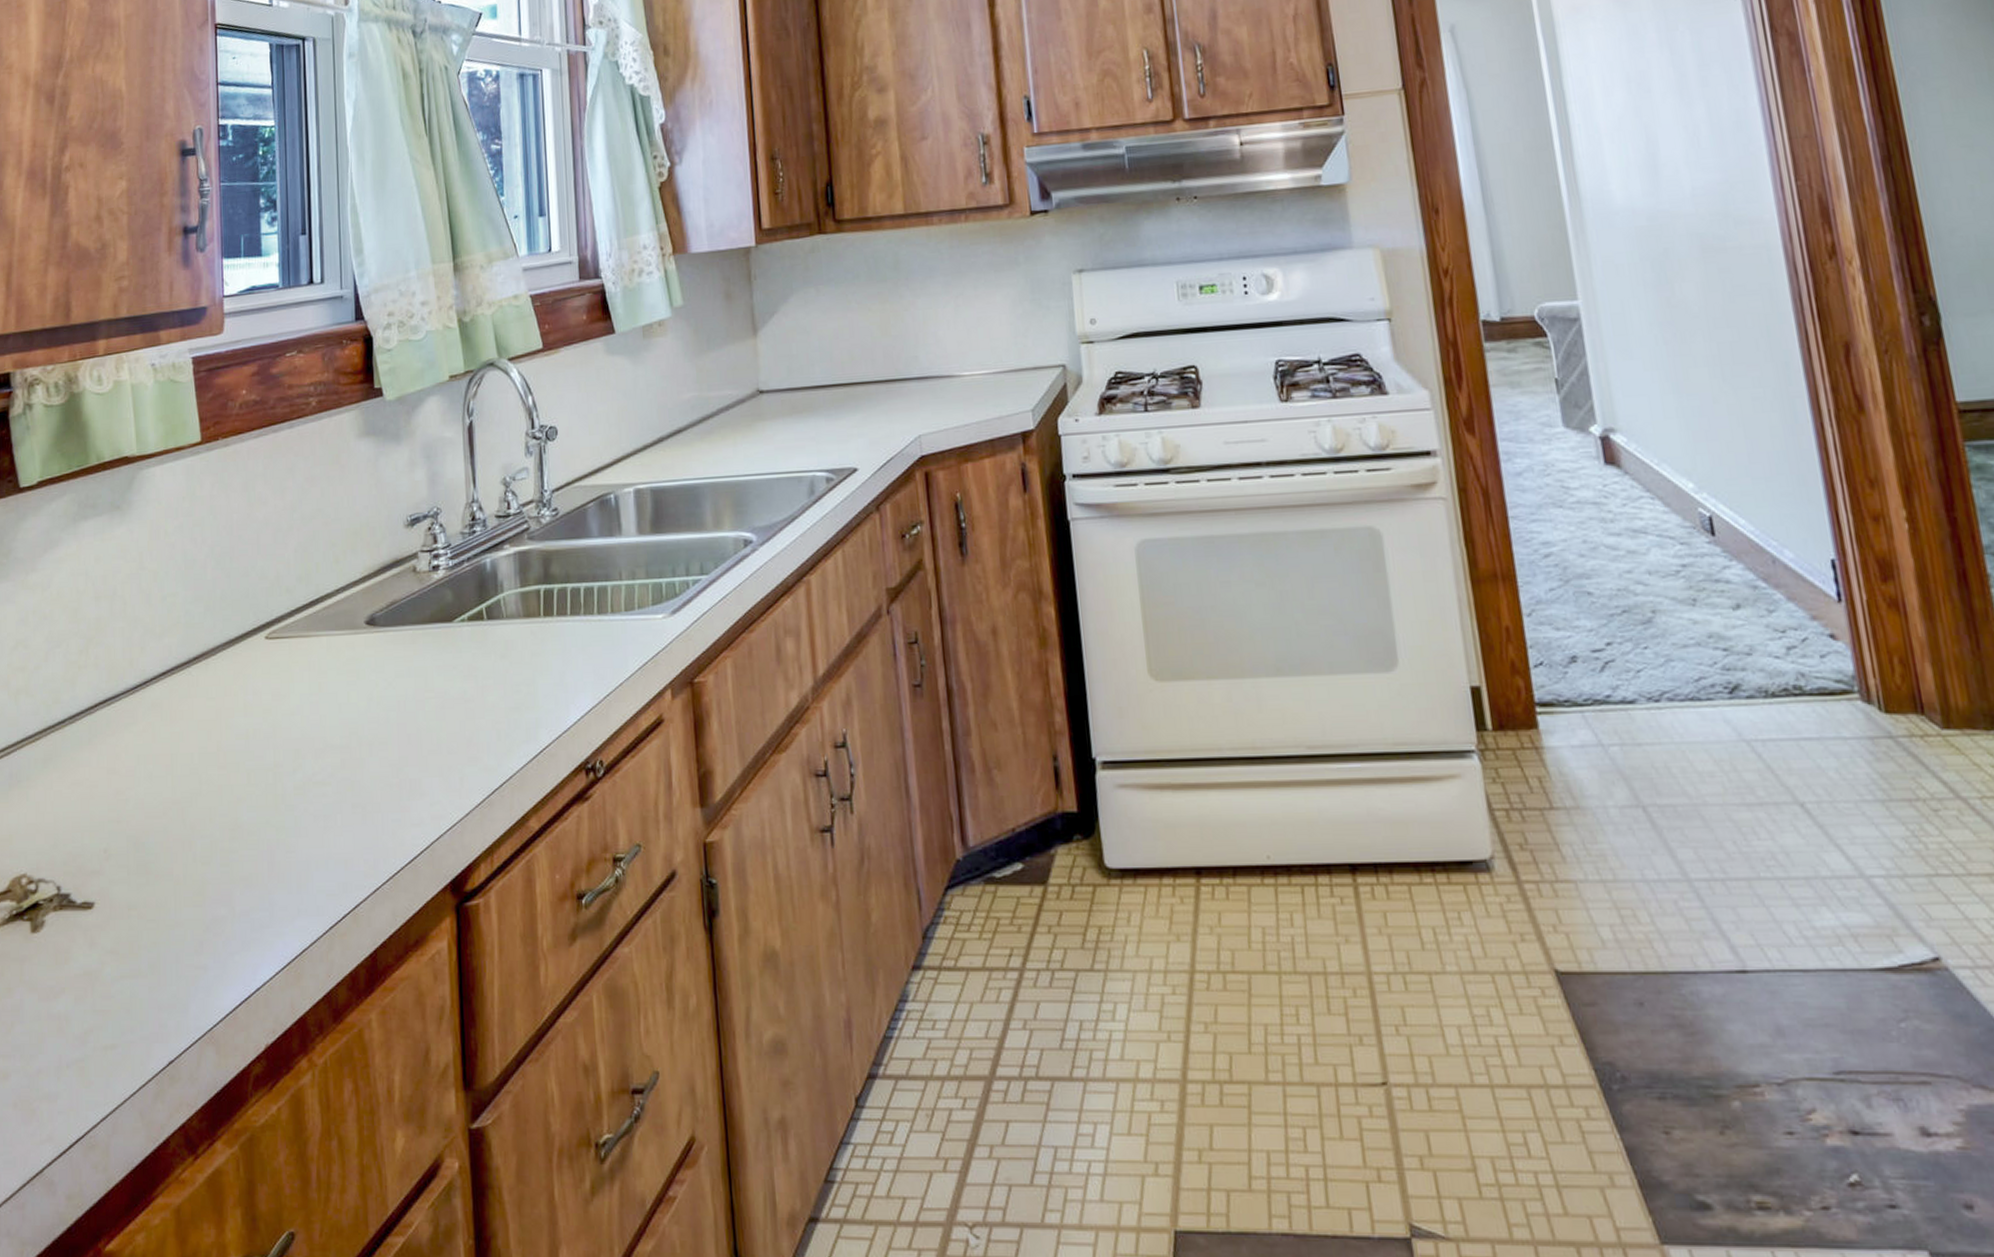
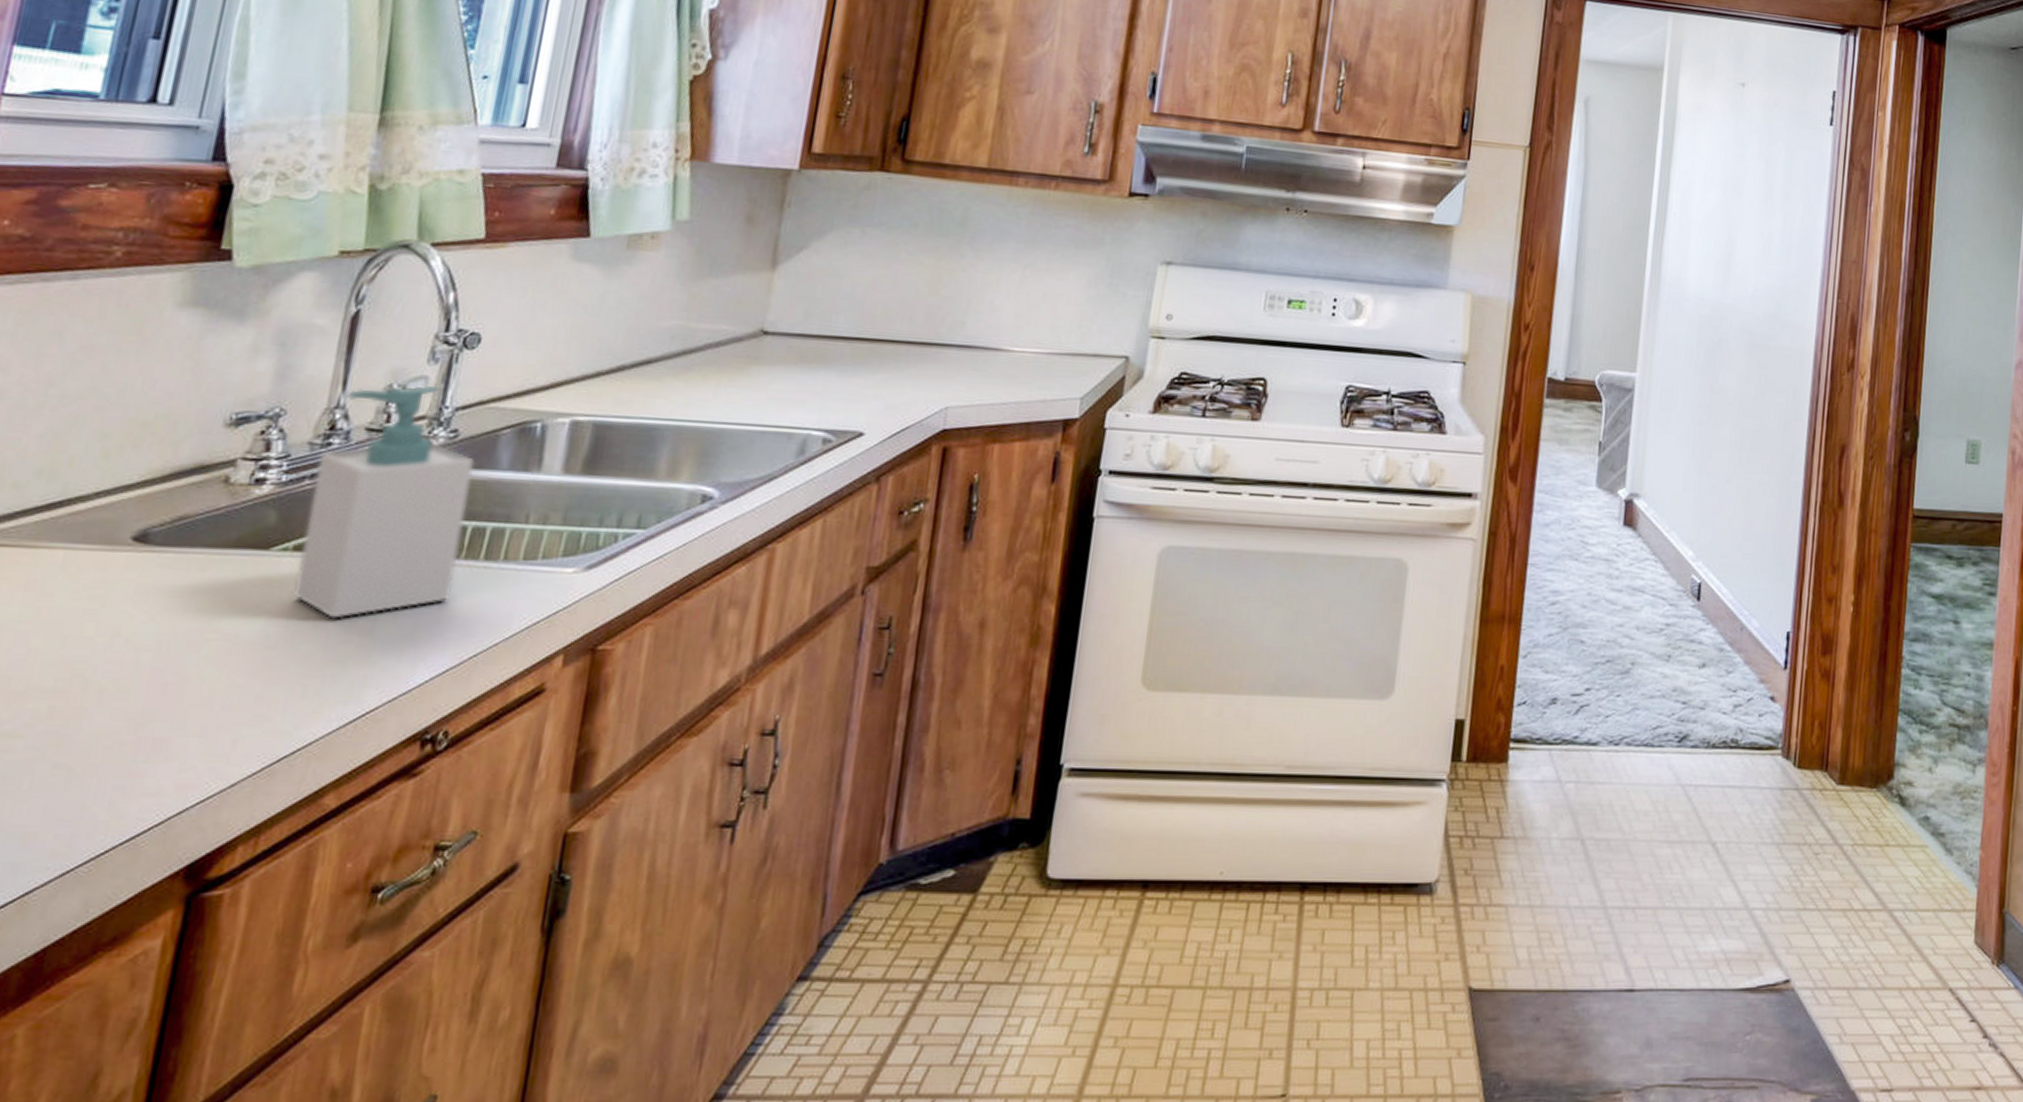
soap bottle: none [470,474,580,674] -> present [294,385,474,619]

